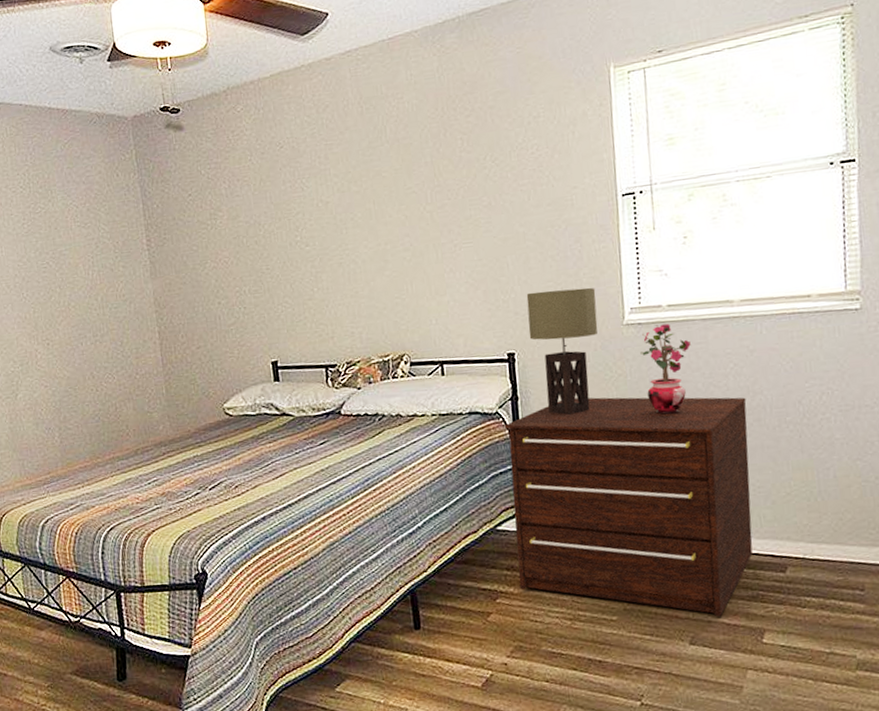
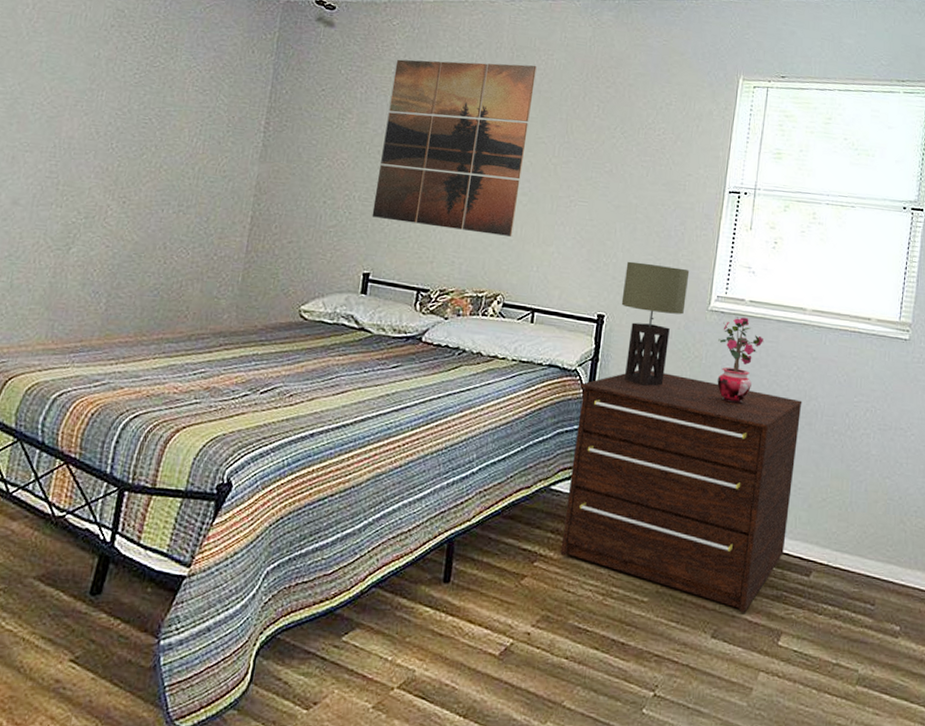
wall art: none [250,113,404,307] -> present [371,59,537,237]

